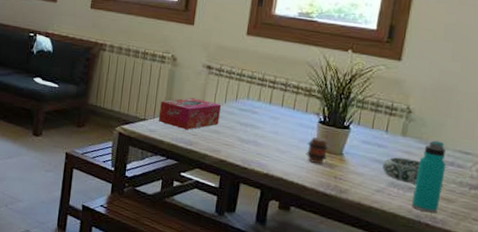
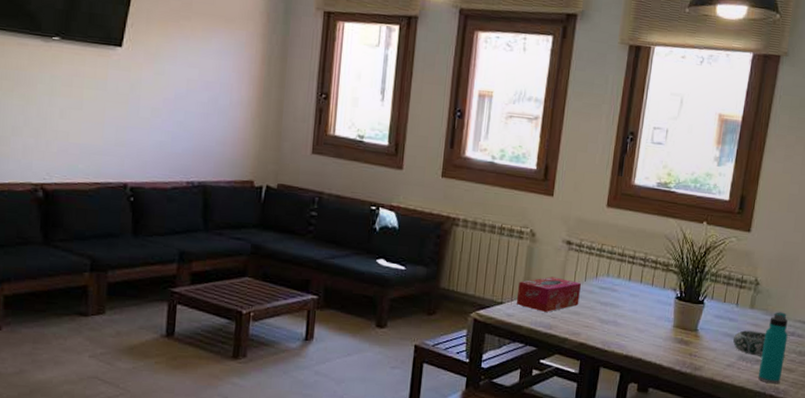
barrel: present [306,137,329,165] -> none [663,314,685,342]

